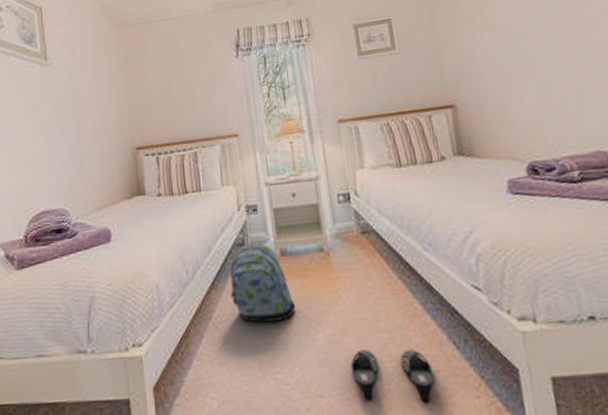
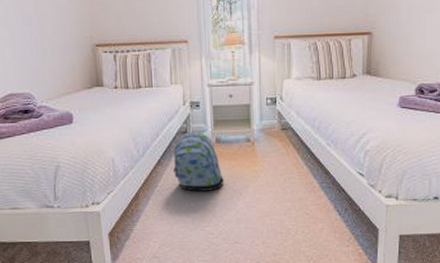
slippers: present [350,349,435,403] -> none [260,213,320,249]

